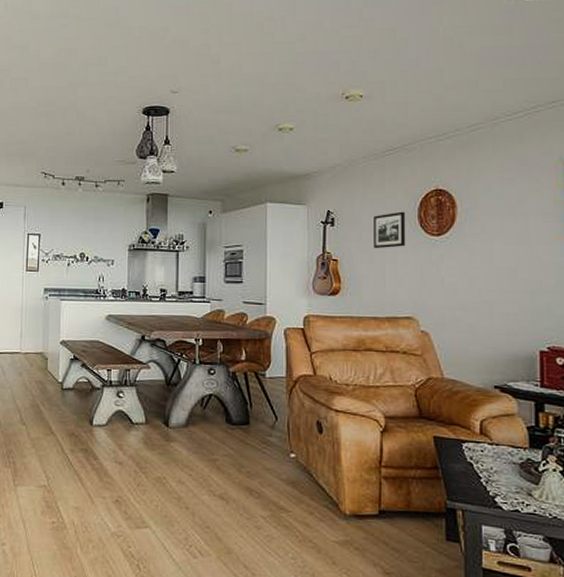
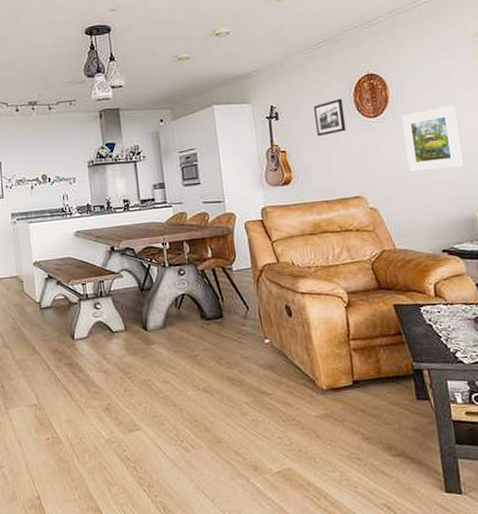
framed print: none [467,232,529,301] -> present [401,104,463,172]

